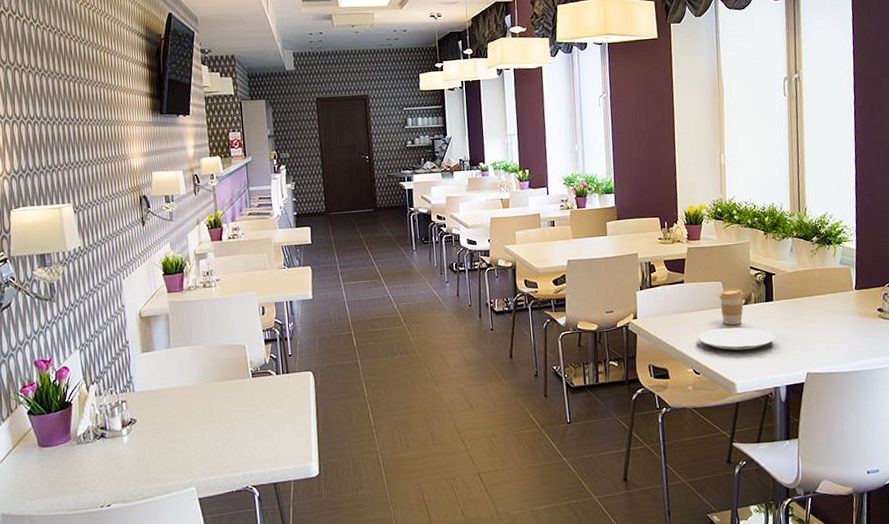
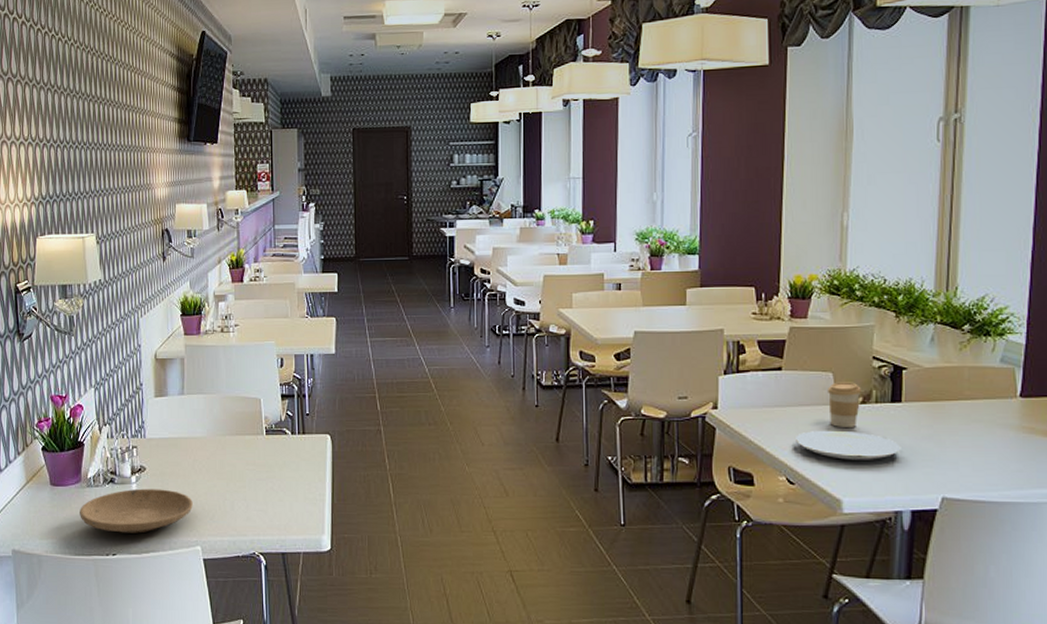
plate: none [71,438,185,484] -> present [80,488,193,534]

